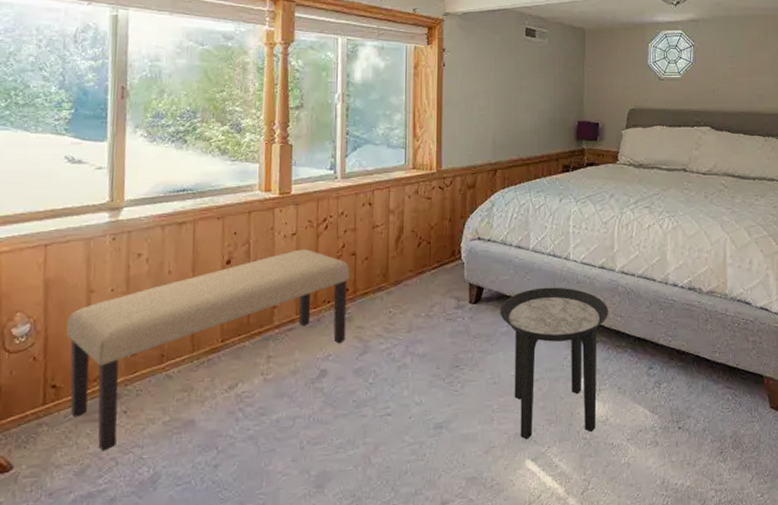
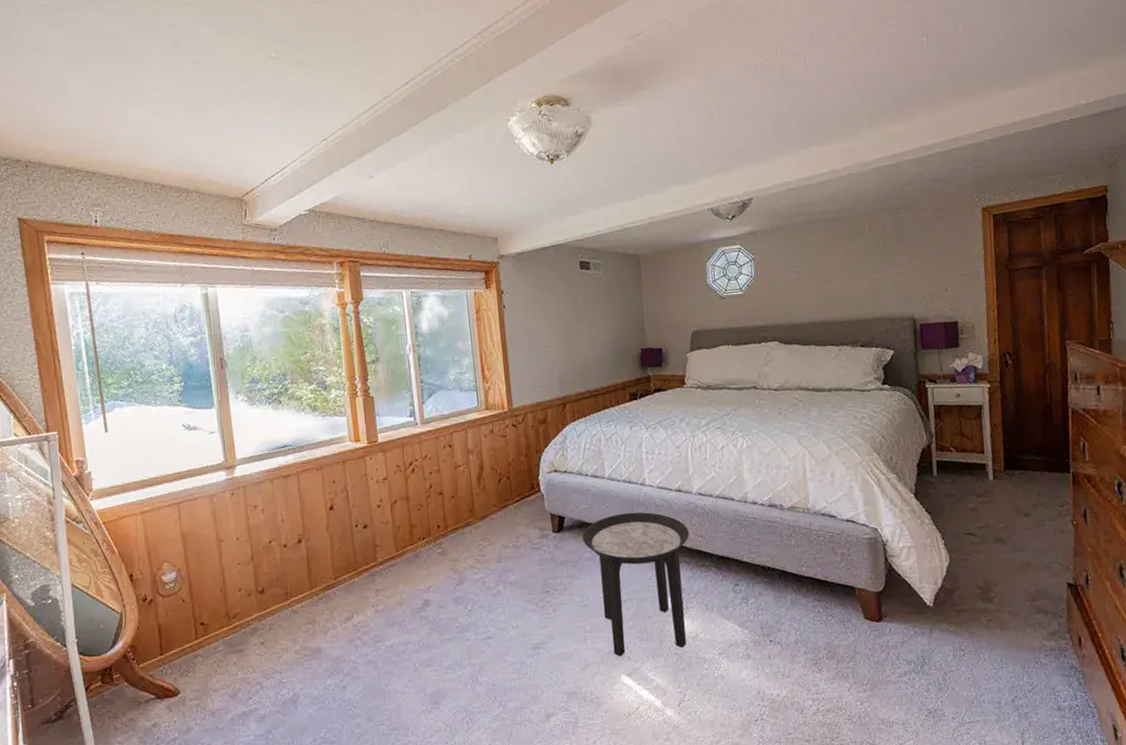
bench: present [66,249,350,451] -> none [205,491,443,677]

